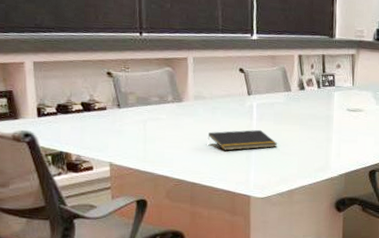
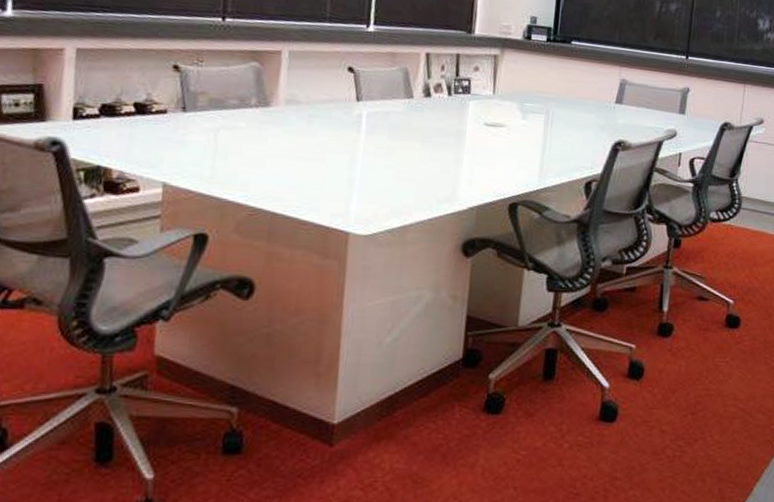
notepad: present [207,129,278,151] -> none [298,145,391,172]

